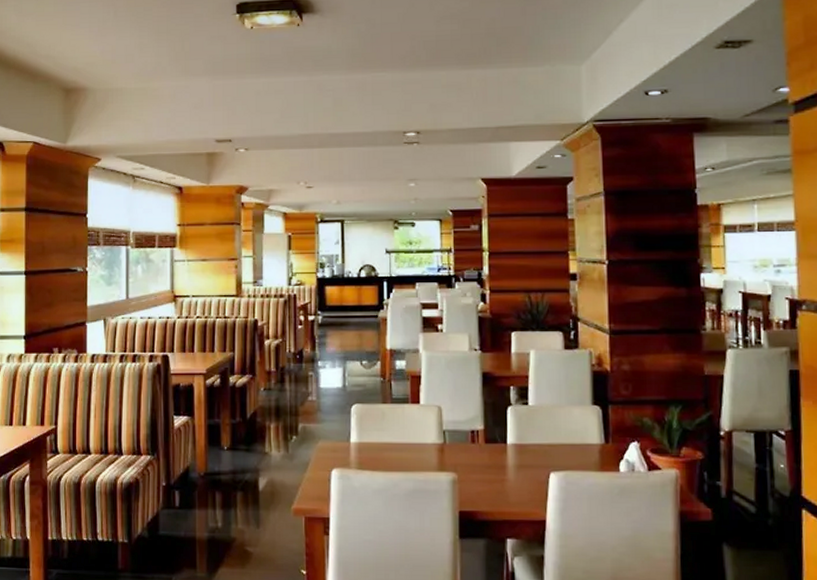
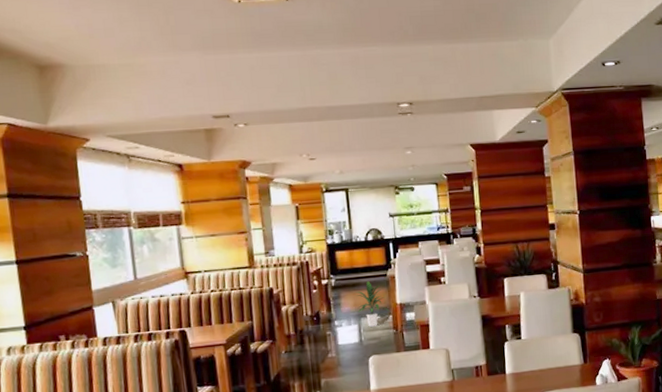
indoor plant: none [343,322,378,372] -> present [356,281,390,327]

